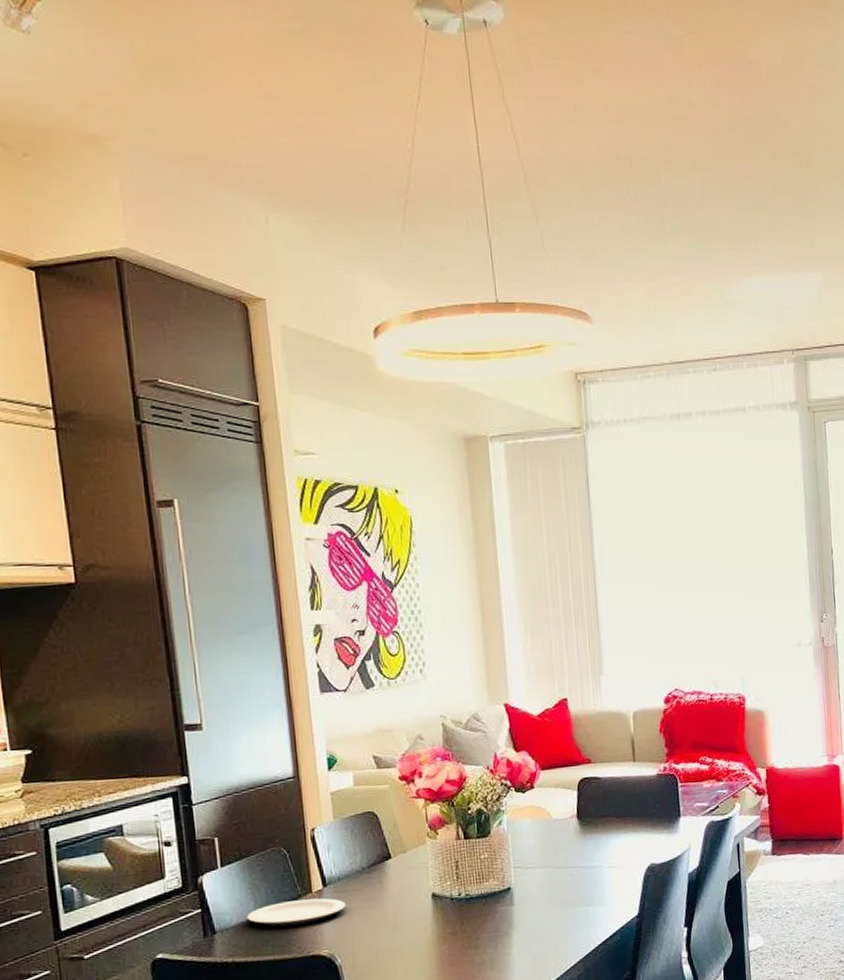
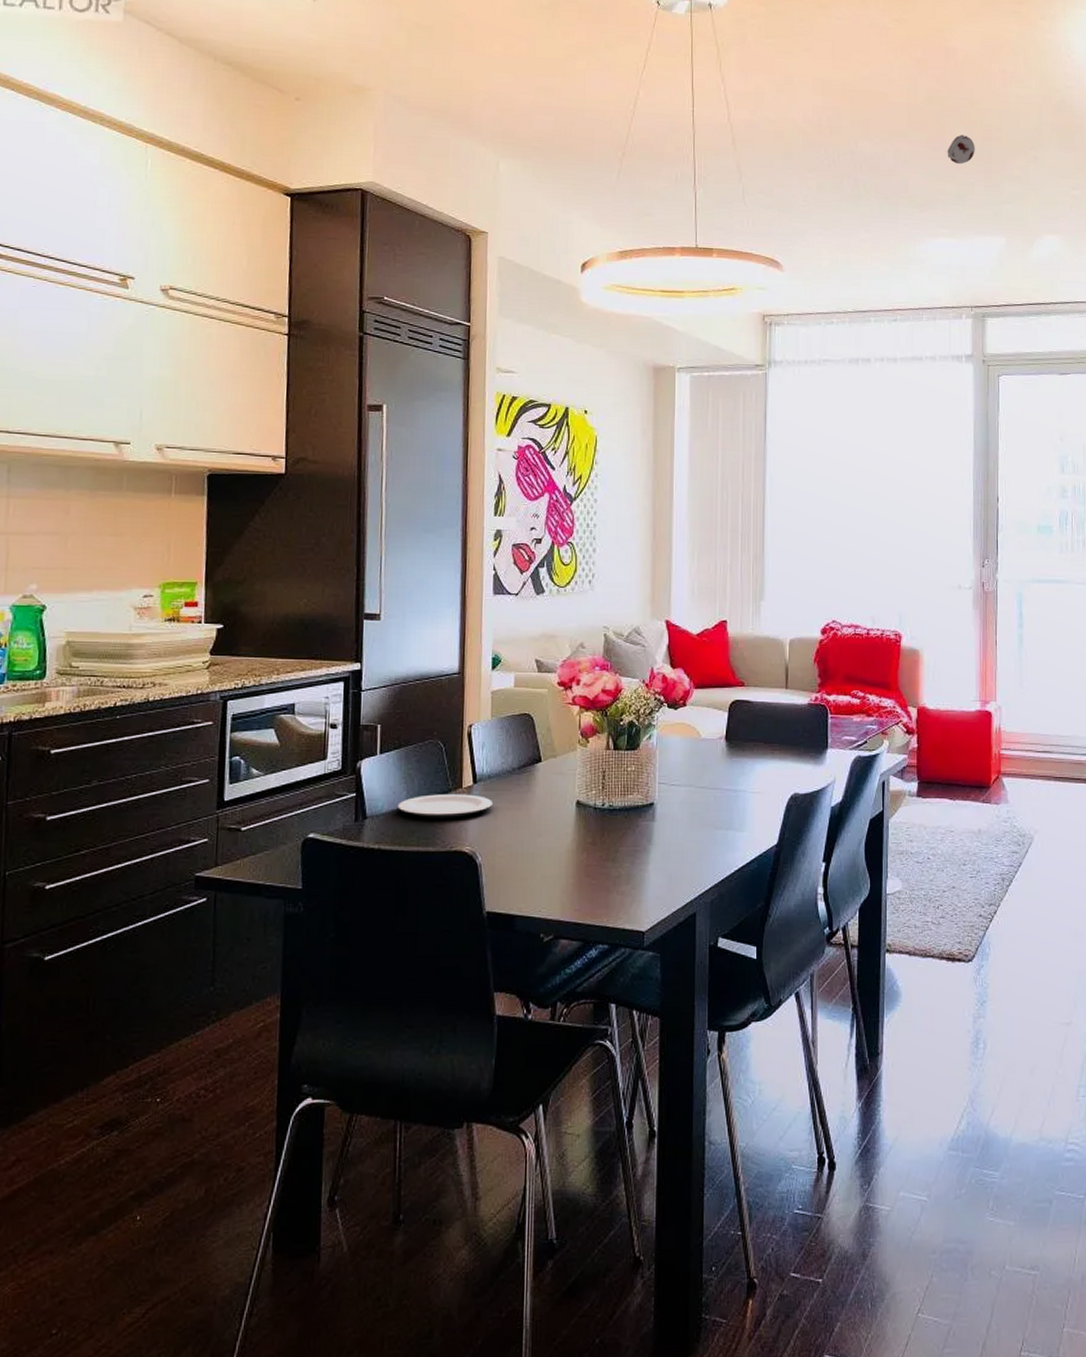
smoke detector: none [755,160,785,194] -> present [947,134,975,165]

